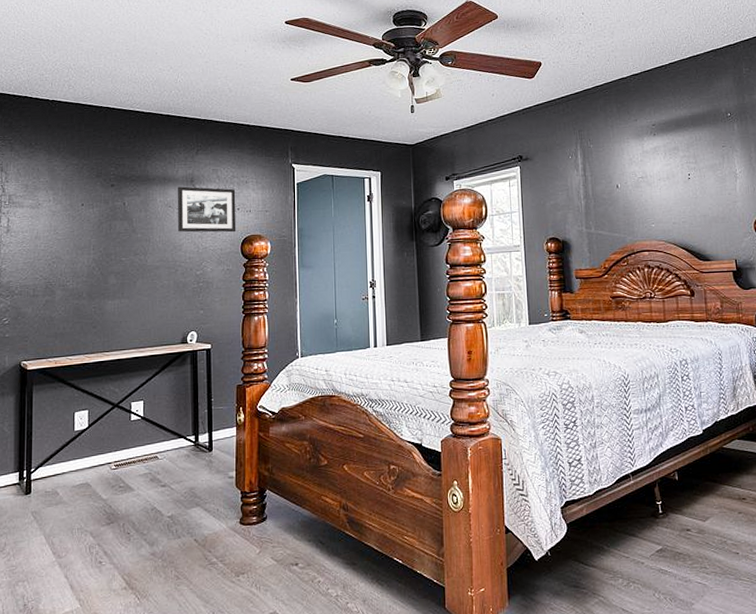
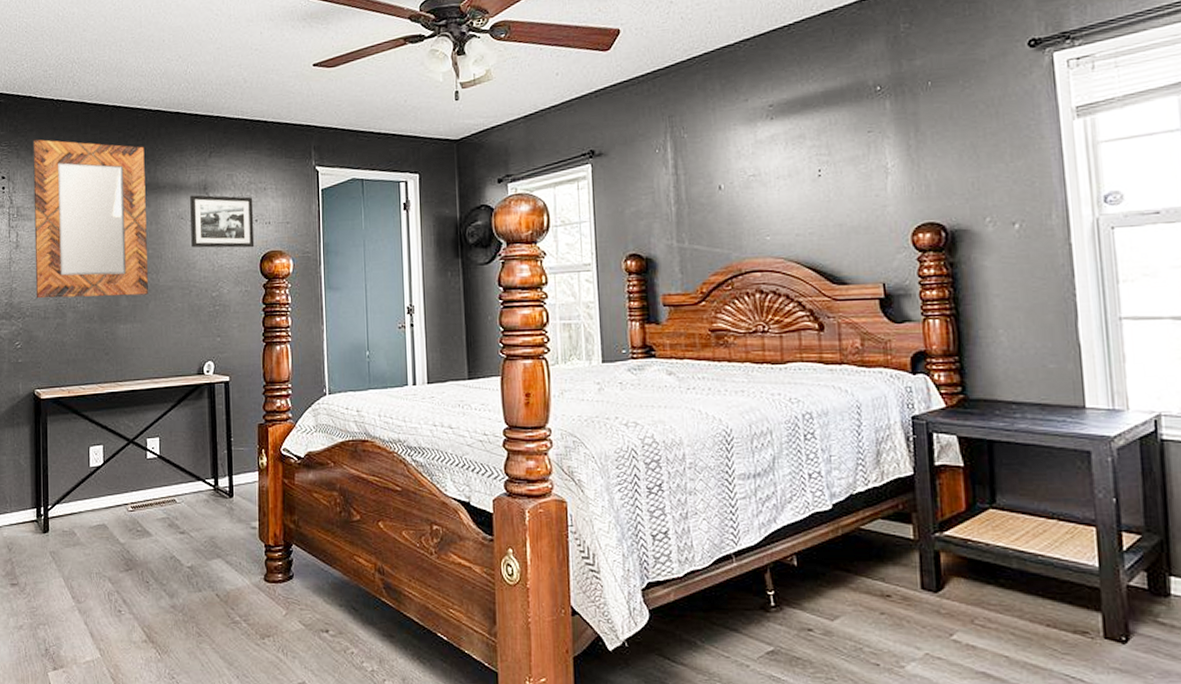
home mirror: none [25,134,136,278] -> present [33,139,148,299]

